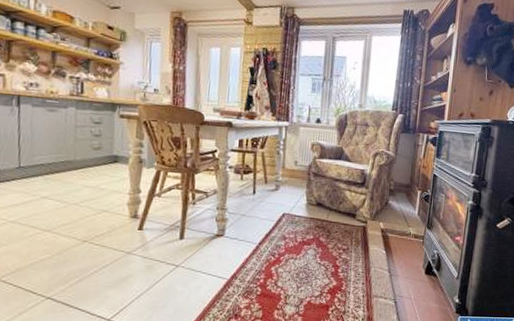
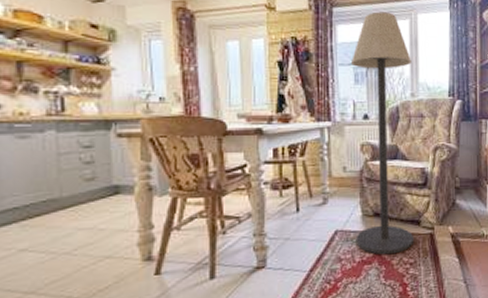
floor lamp: none [299,31,363,240] -> present [350,11,413,255]

